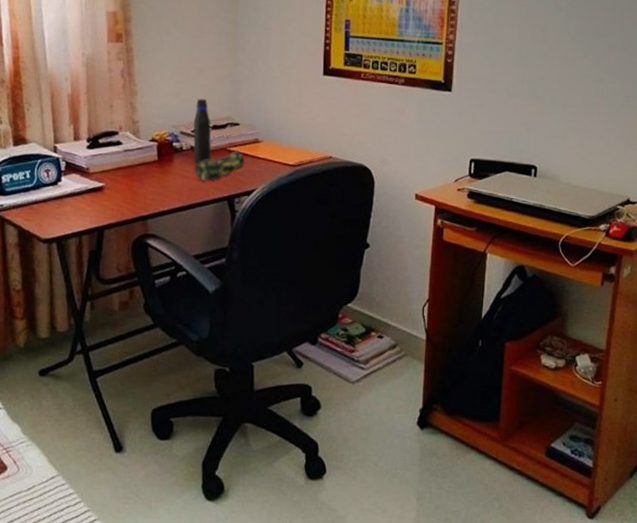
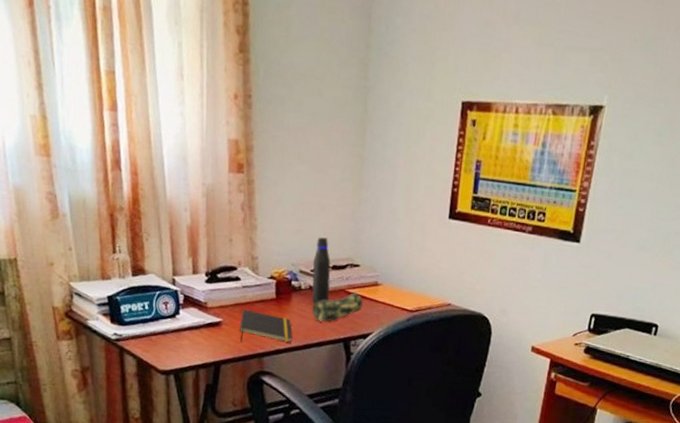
notepad: none [122,173,176,207] -> present [239,309,293,343]

